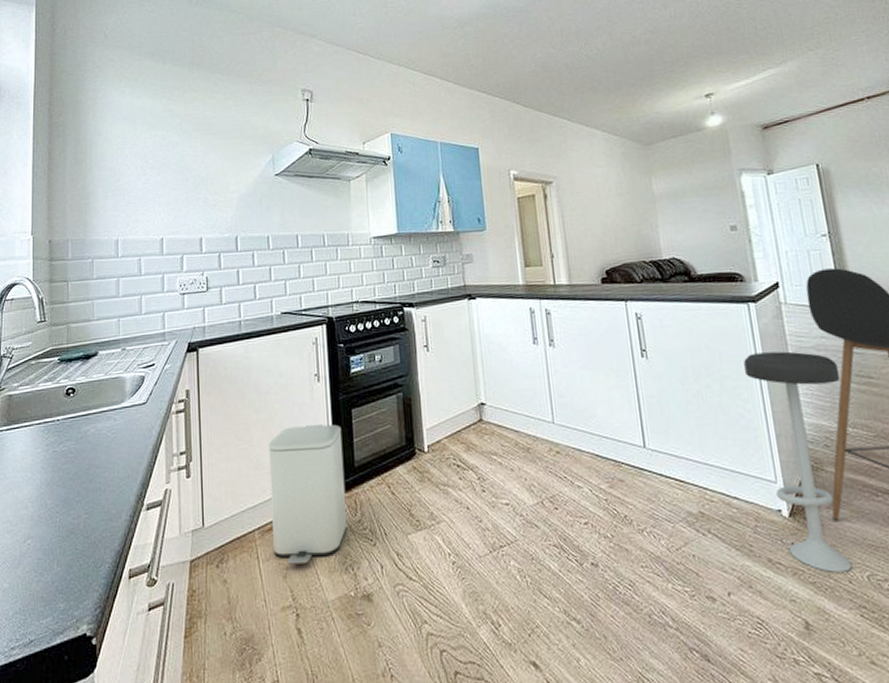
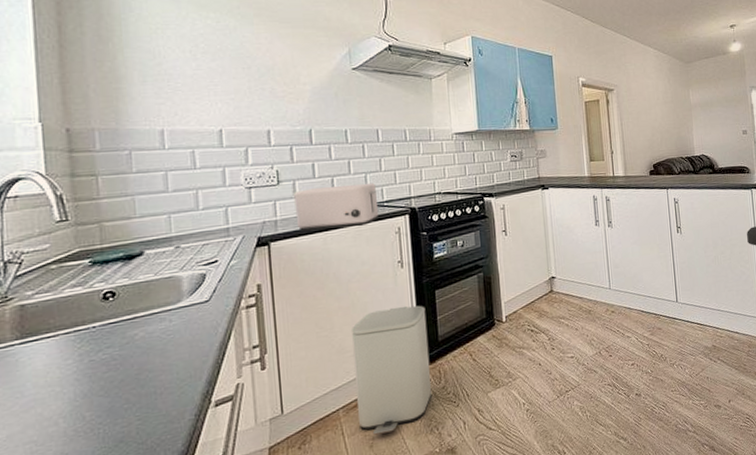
toaster: none [220,290,297,340] -> present [294,182,379,233]

